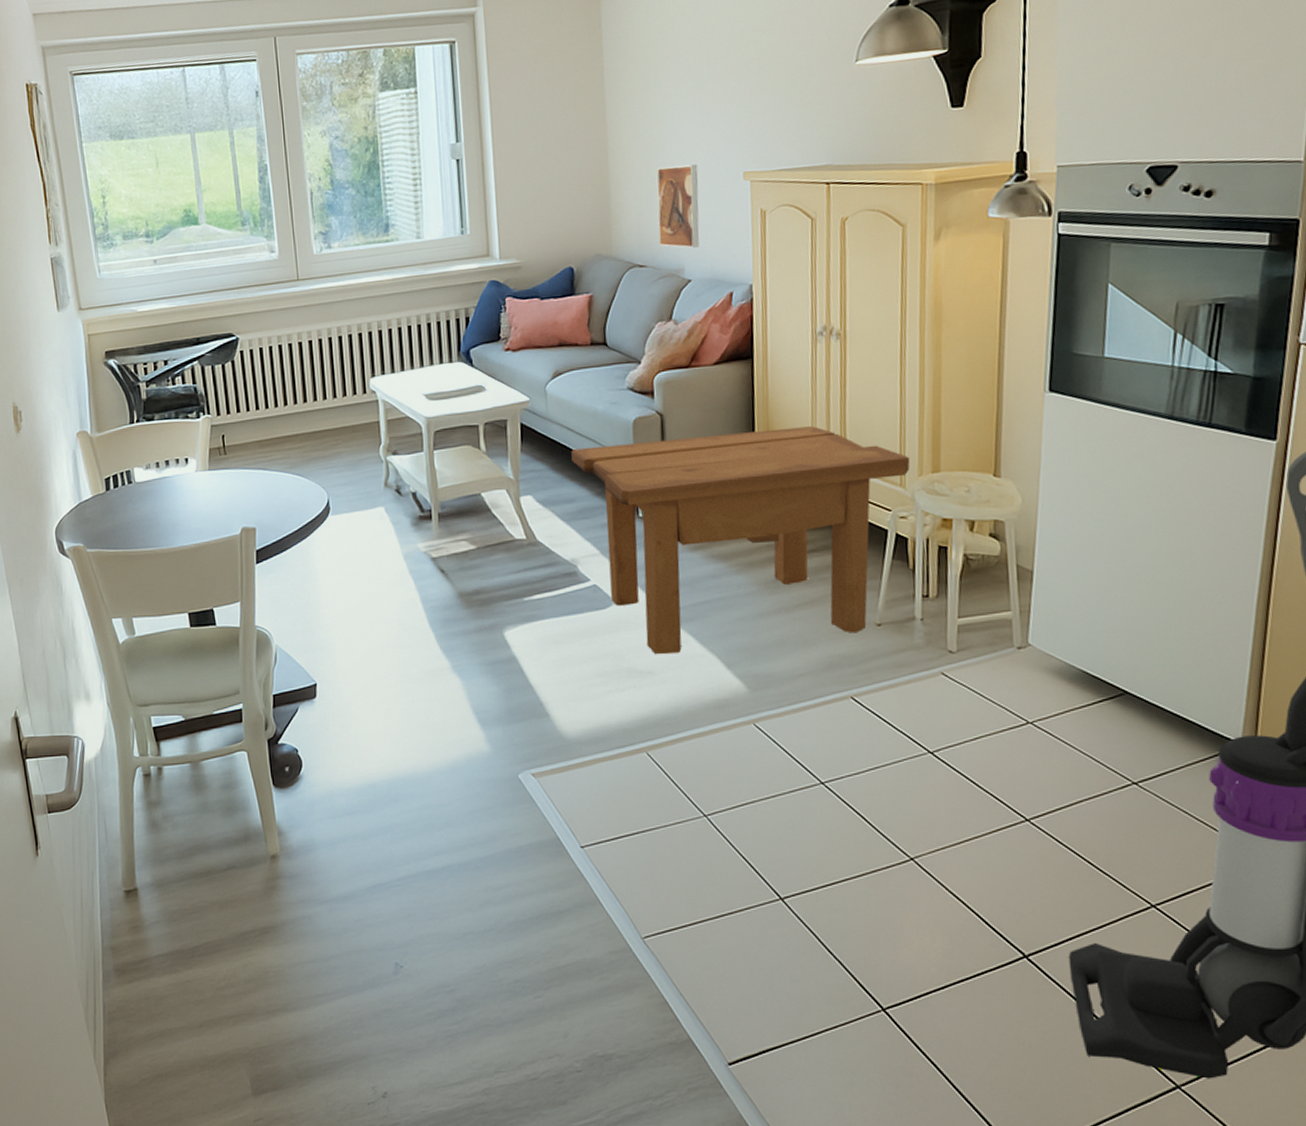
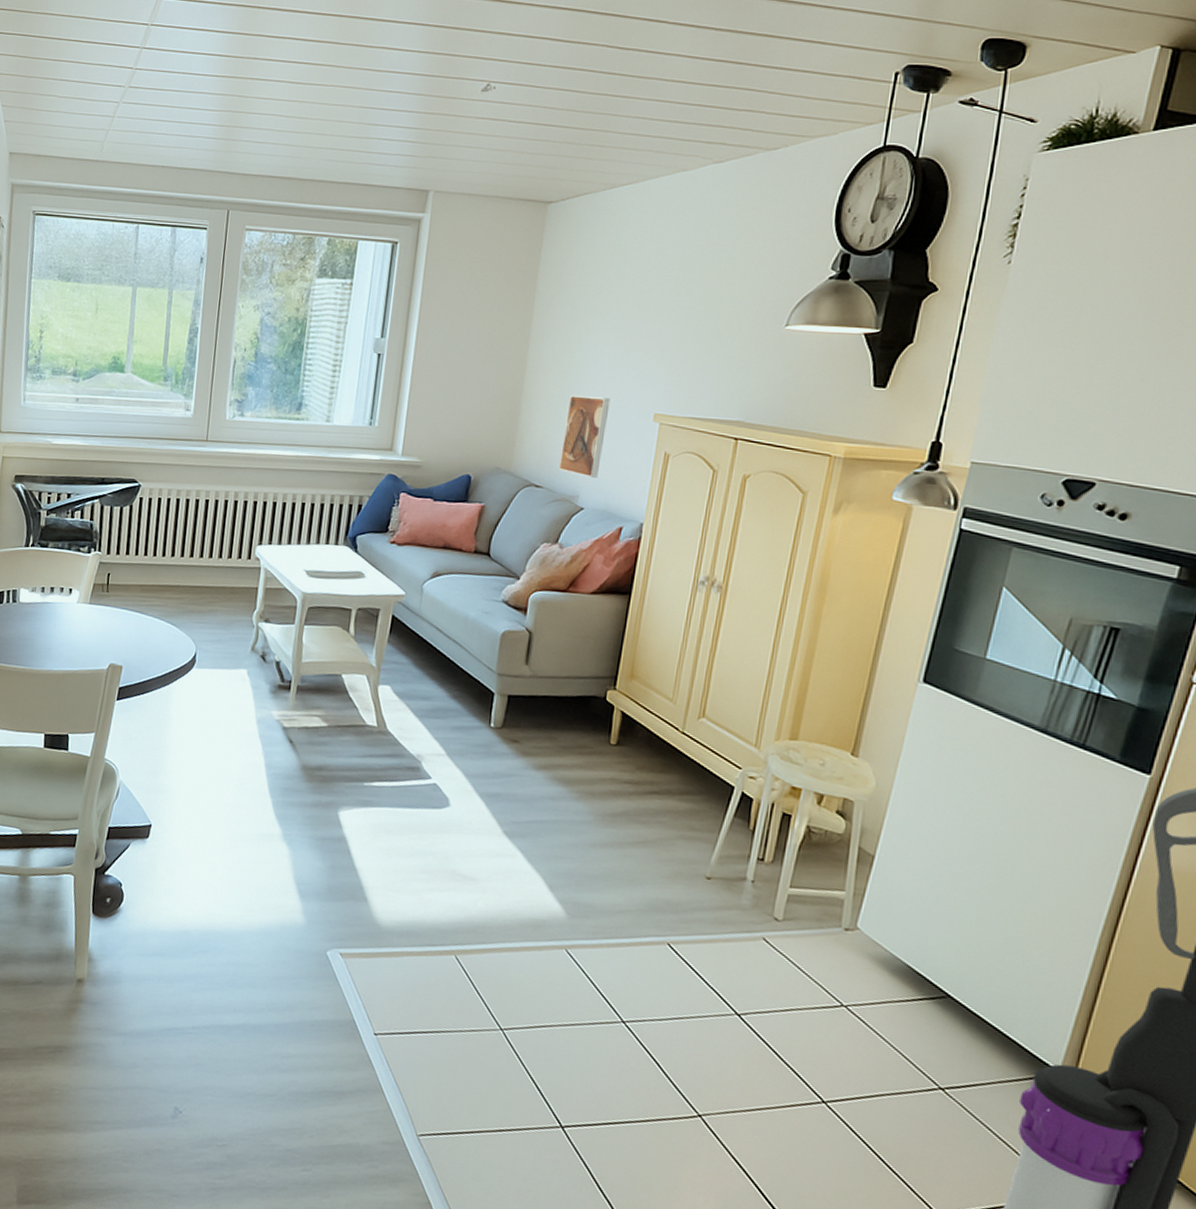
side table: present [571,426,911,655] -> none [435,649,770,882]

